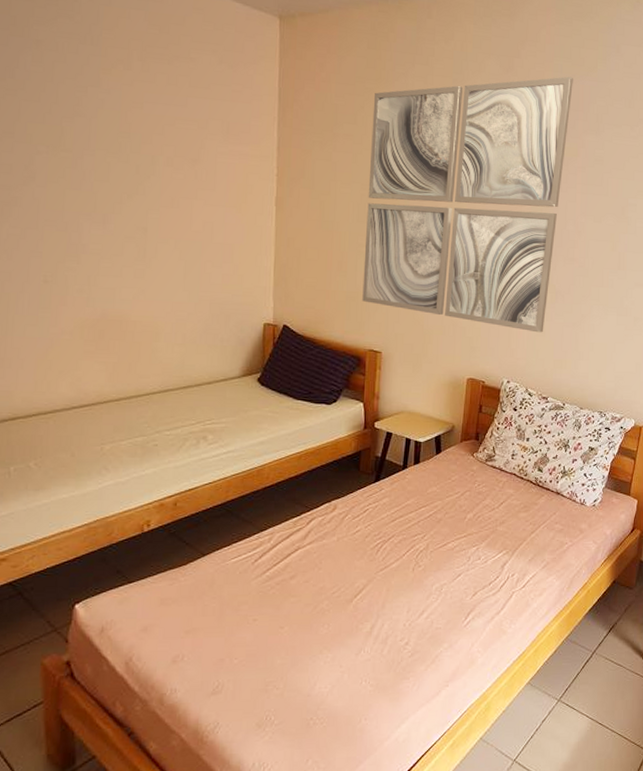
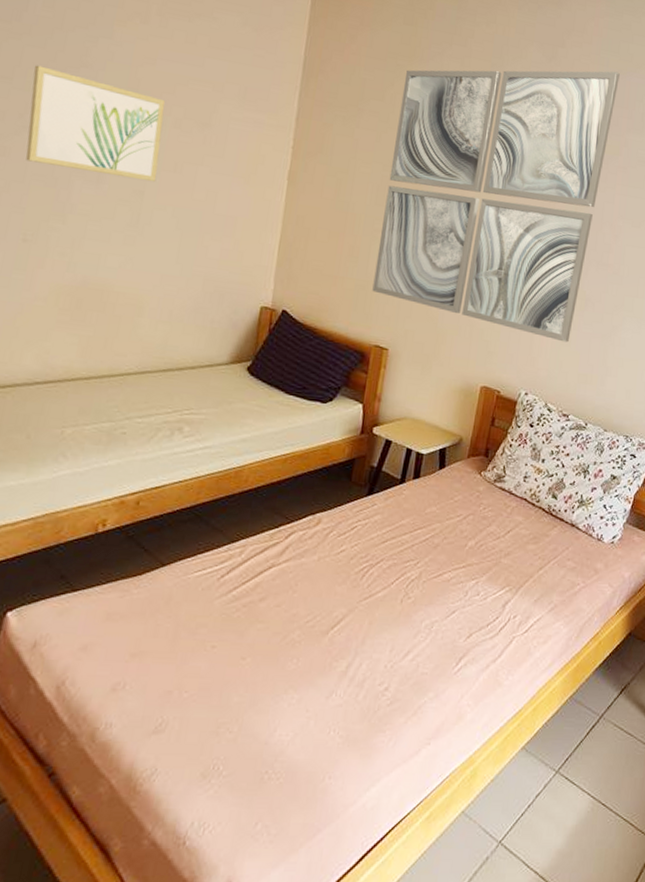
wall art: none [32,118,157,219] -> present [26,65,165,183]

